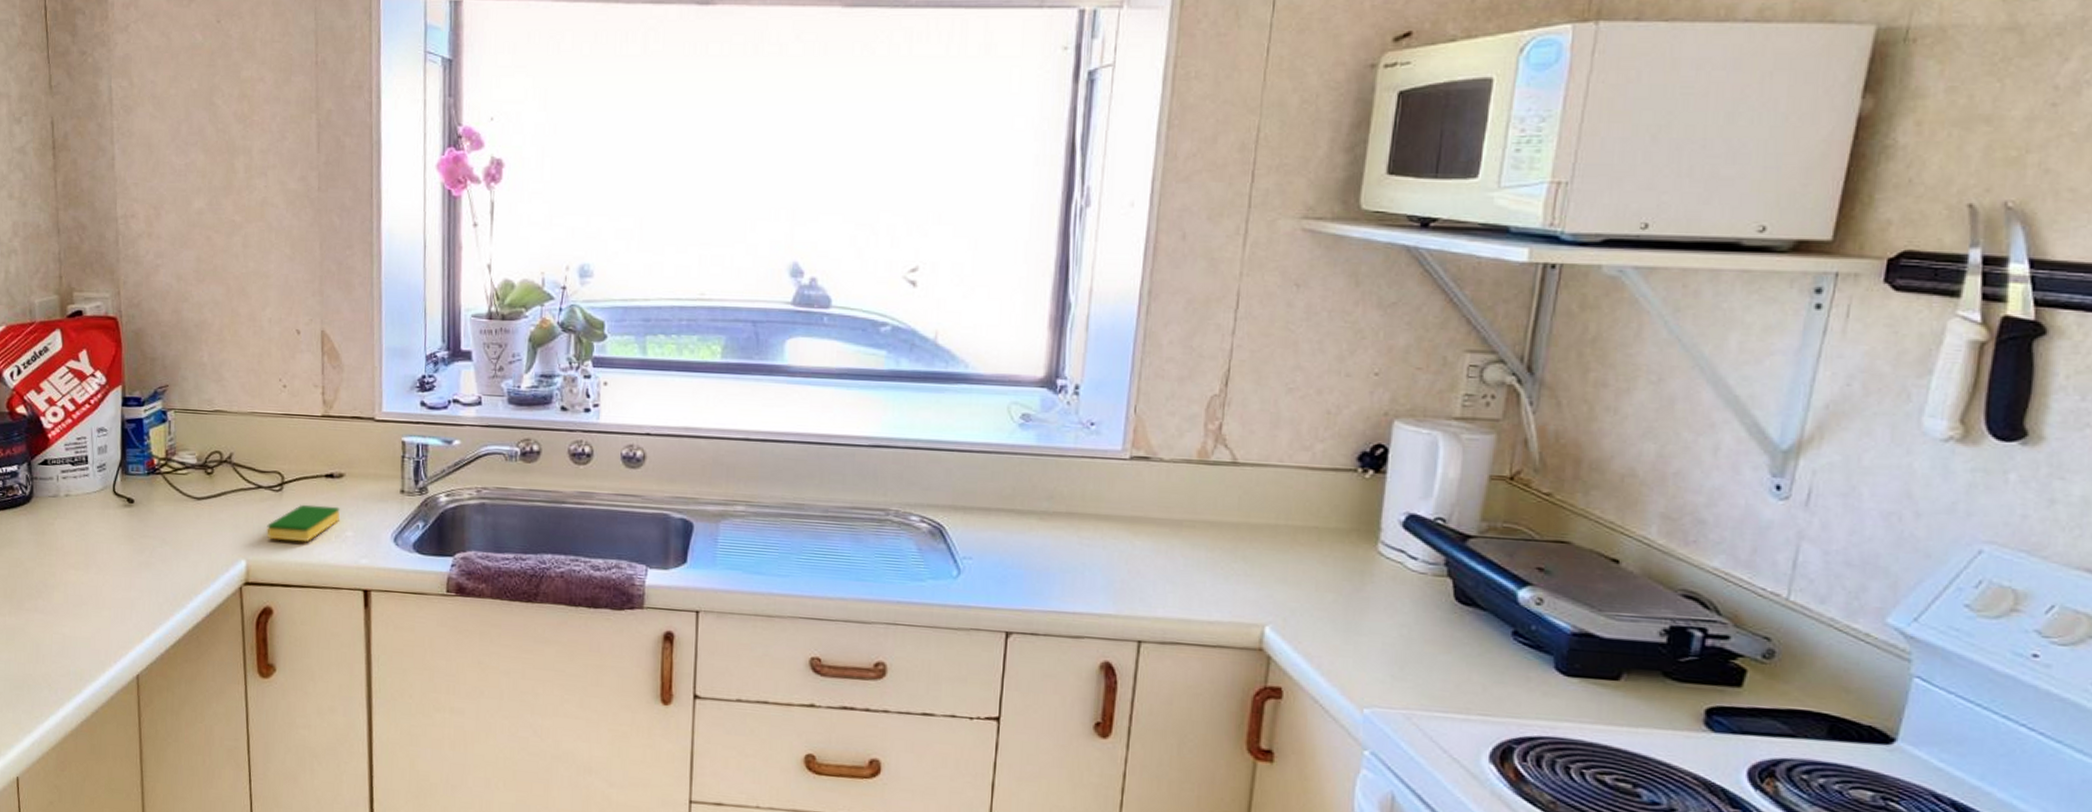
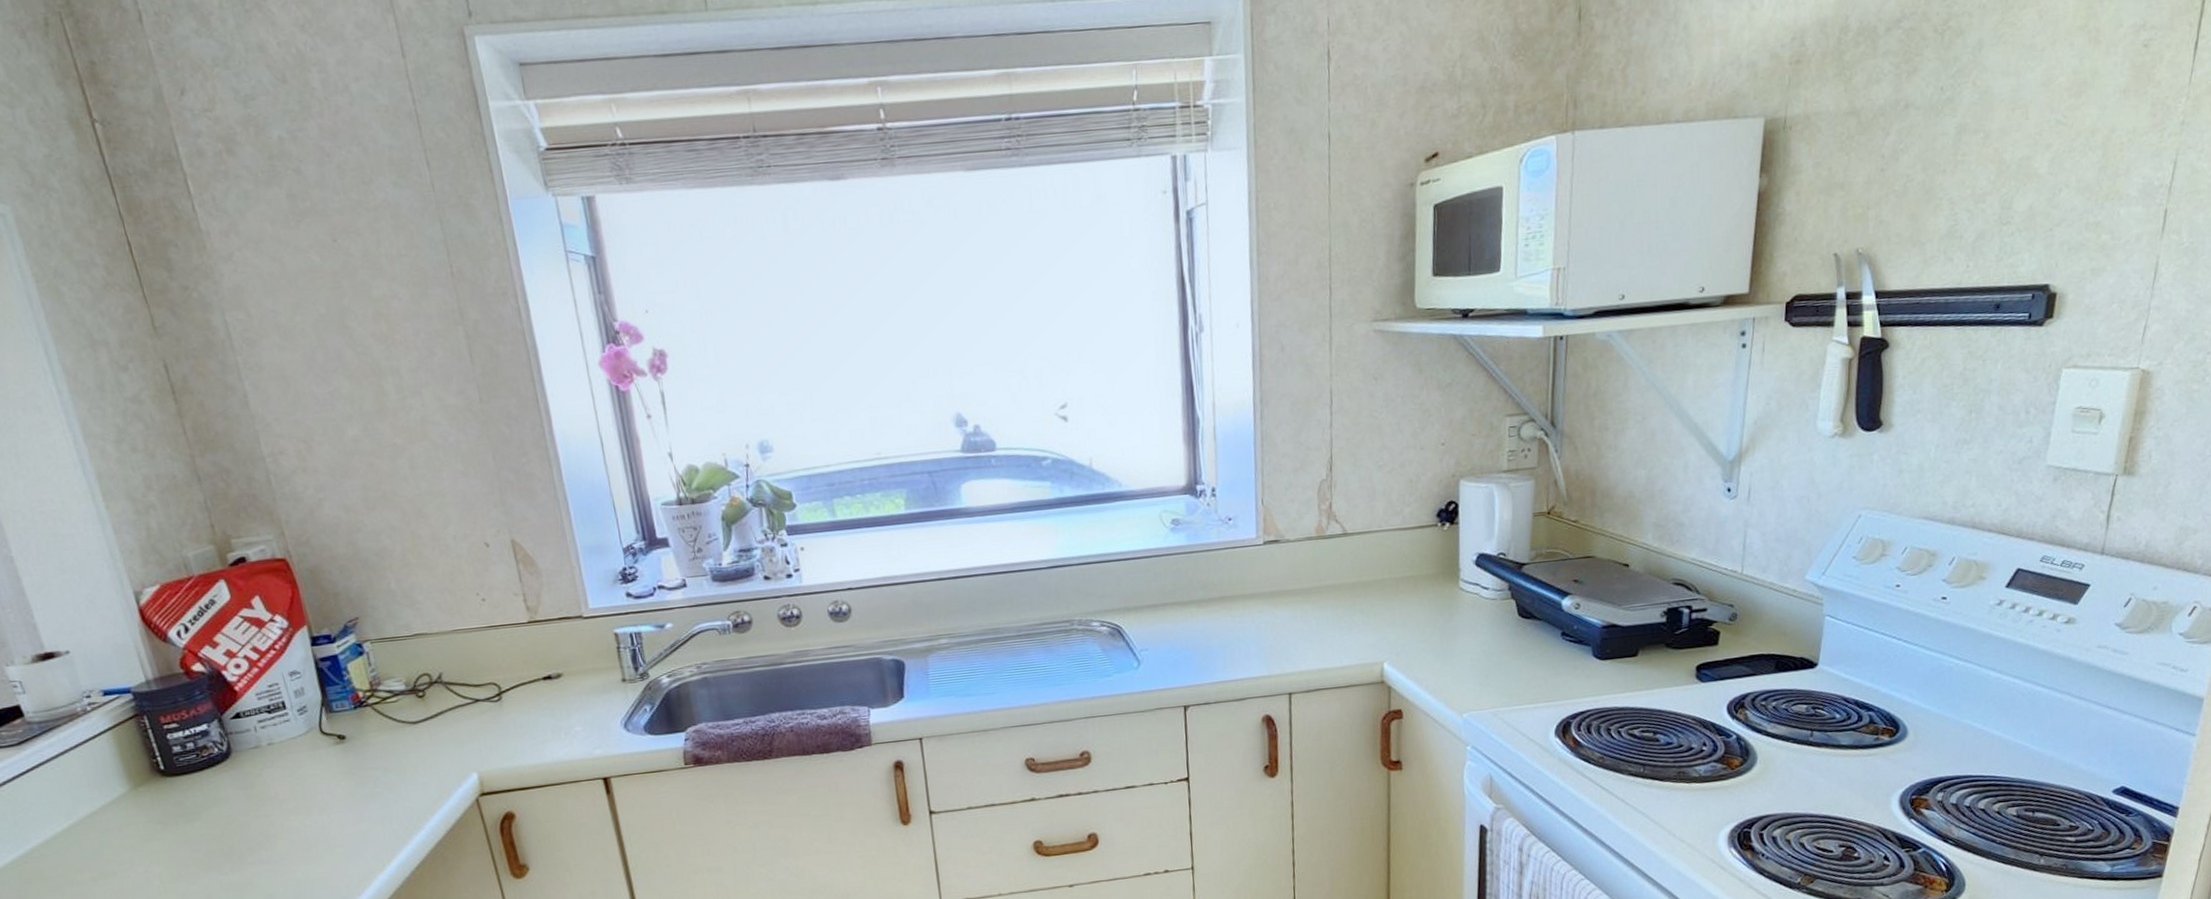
dish sponge: present [267,504,340,542] -> none [492,705,566,749]

